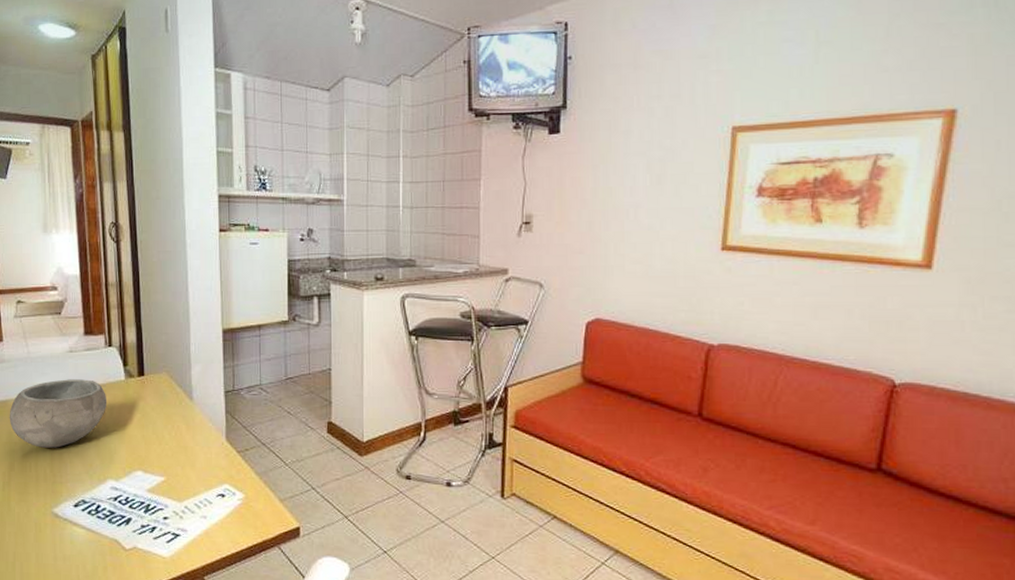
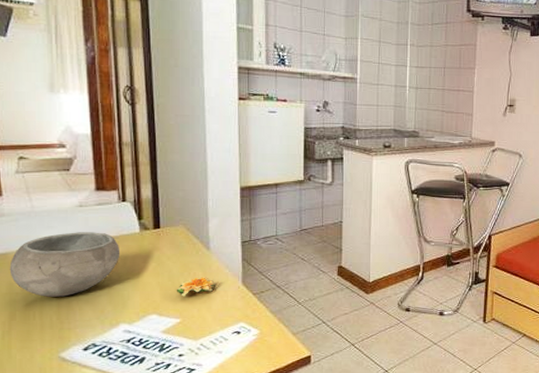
flower: none [160,430,200,452] -> present [176,277,216,297]

